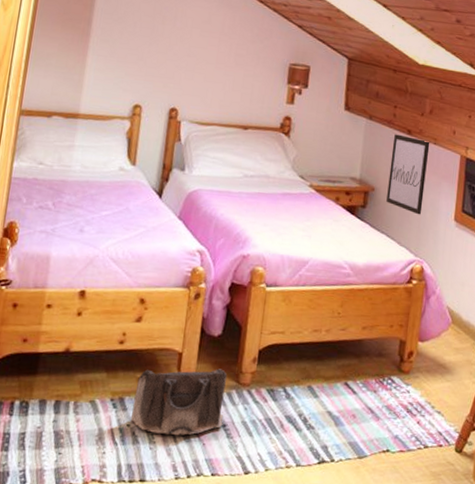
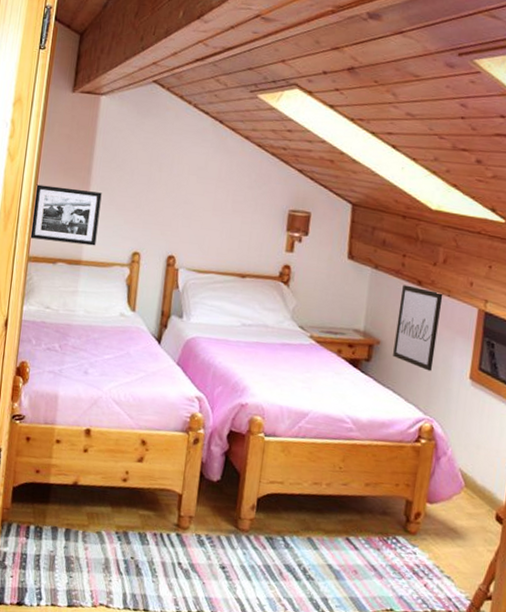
picture frame: none [24,35,103,99] -> present [31,184,102,246]
saddlebag: present [130,368,228,436] -> none [134,507,227,573]

